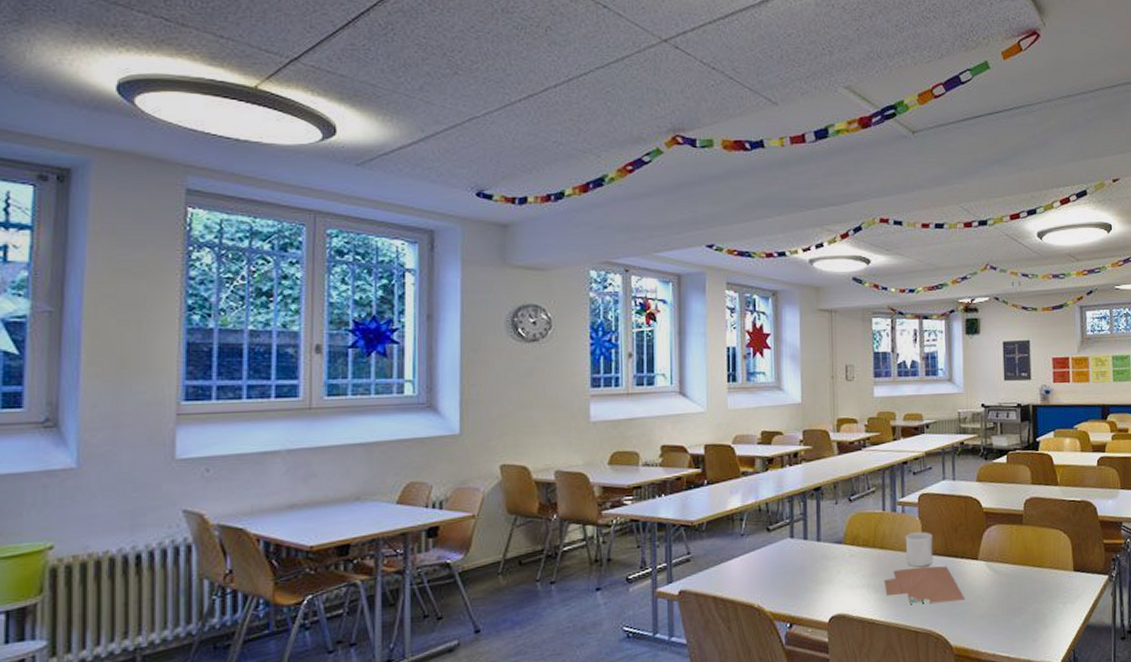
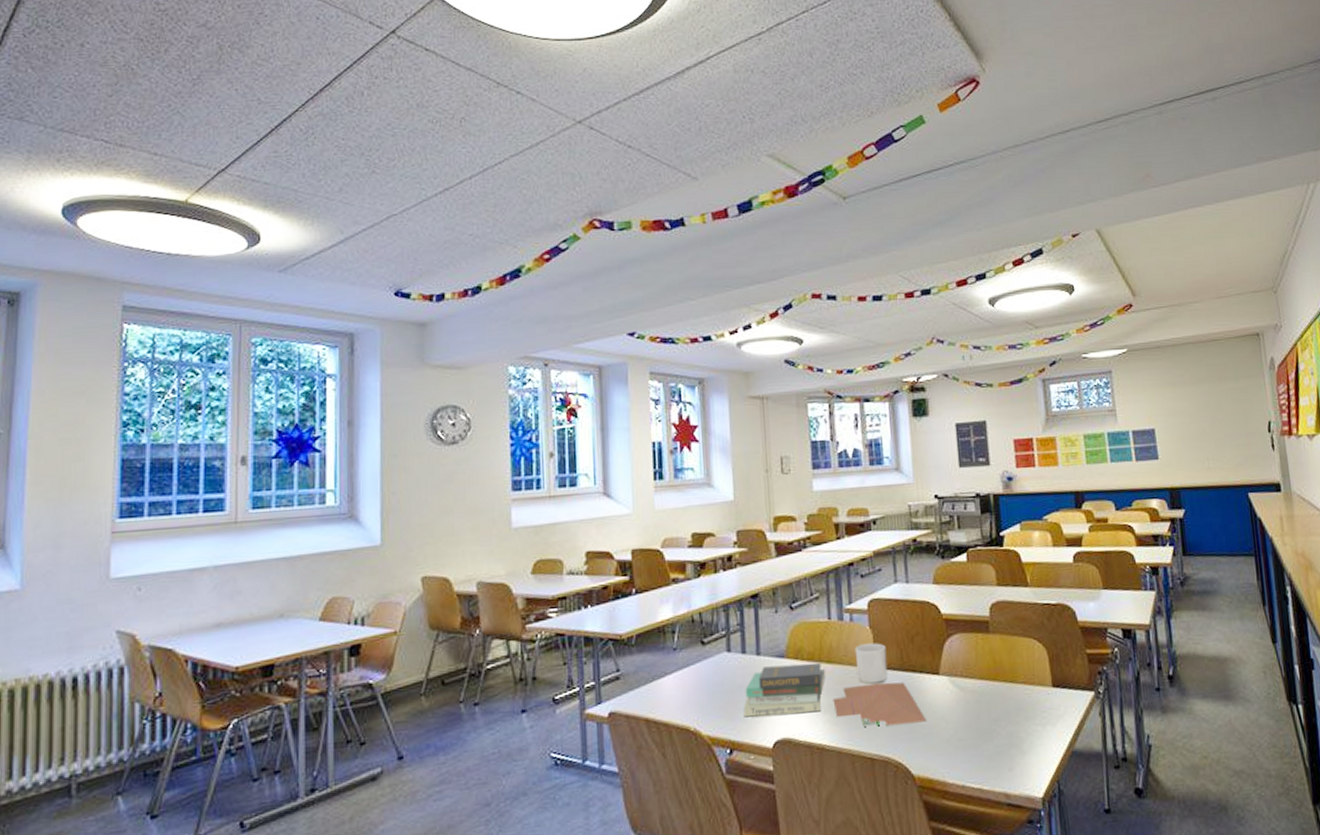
books: none [803,549,879,596] -> present [743,663,827,718]

